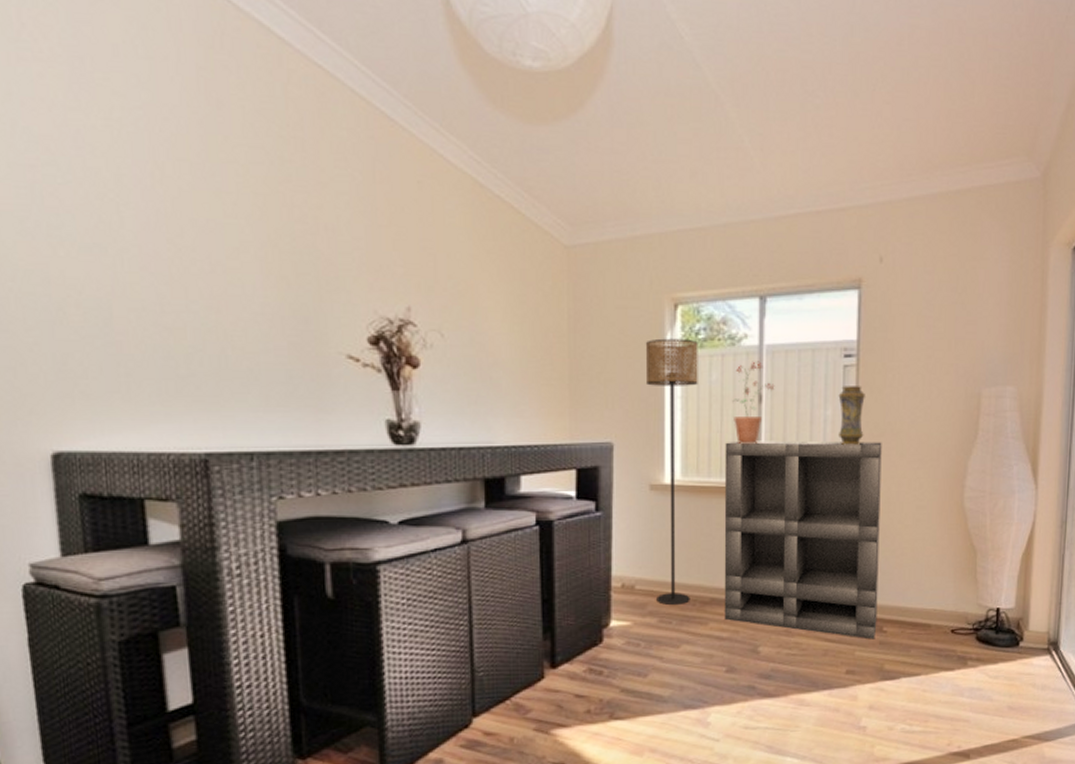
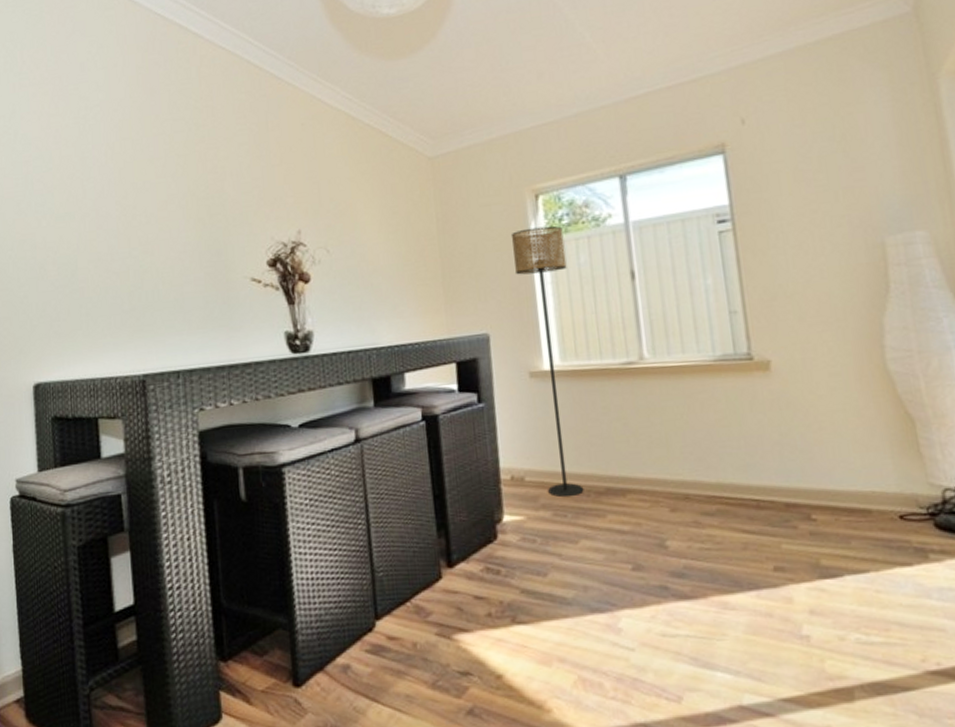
shelving unit: present [724,440,882,640] -> none [601,306,804,530]
potted plant: present [732,361,775,444] -> none [603,238,647,323]
vase: present [838,386,865,445] -> none [717,250,753,314]

